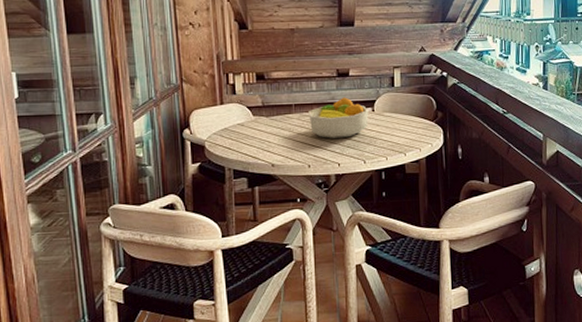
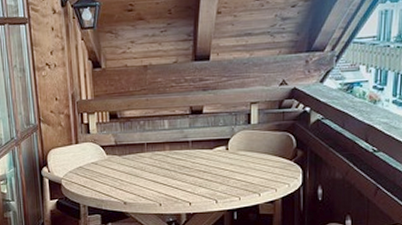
fruit bowl: present [309,97,369,139] -> none [161,135,222,178]

